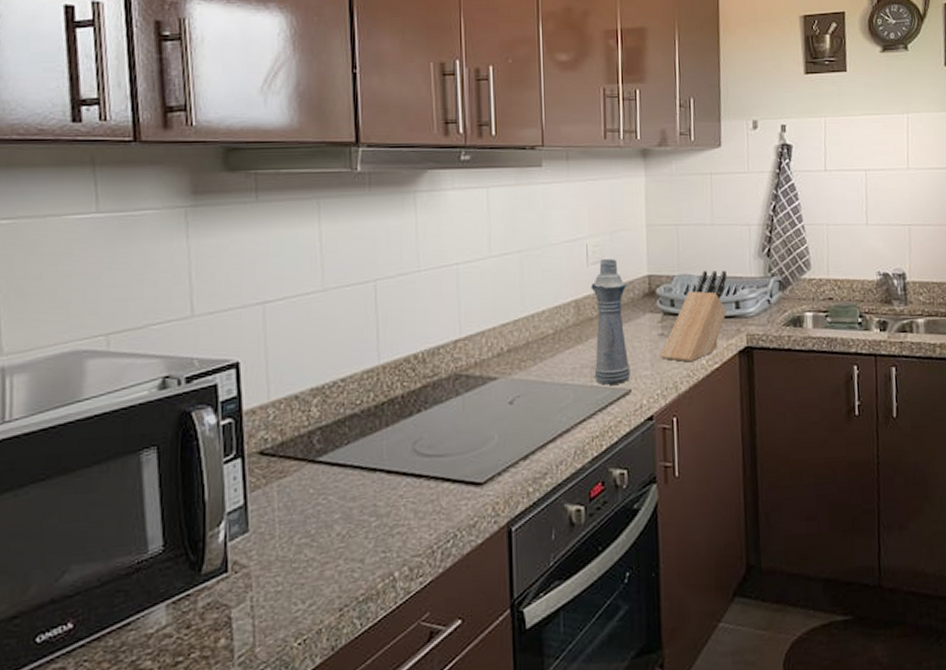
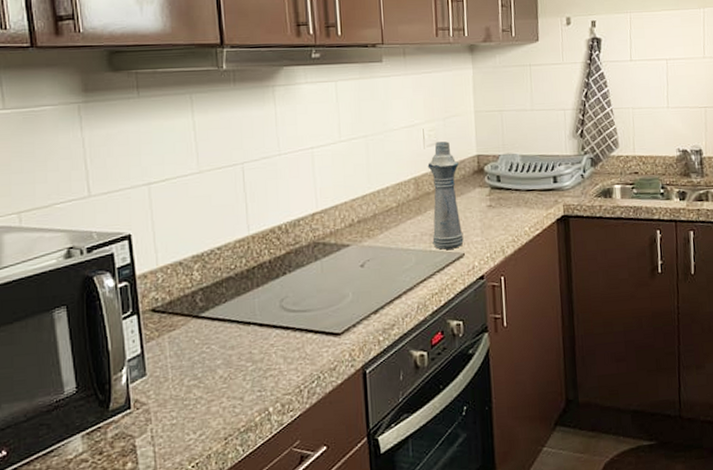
knife block: present [660,270,727,362] -> none [488,149,546,230]

